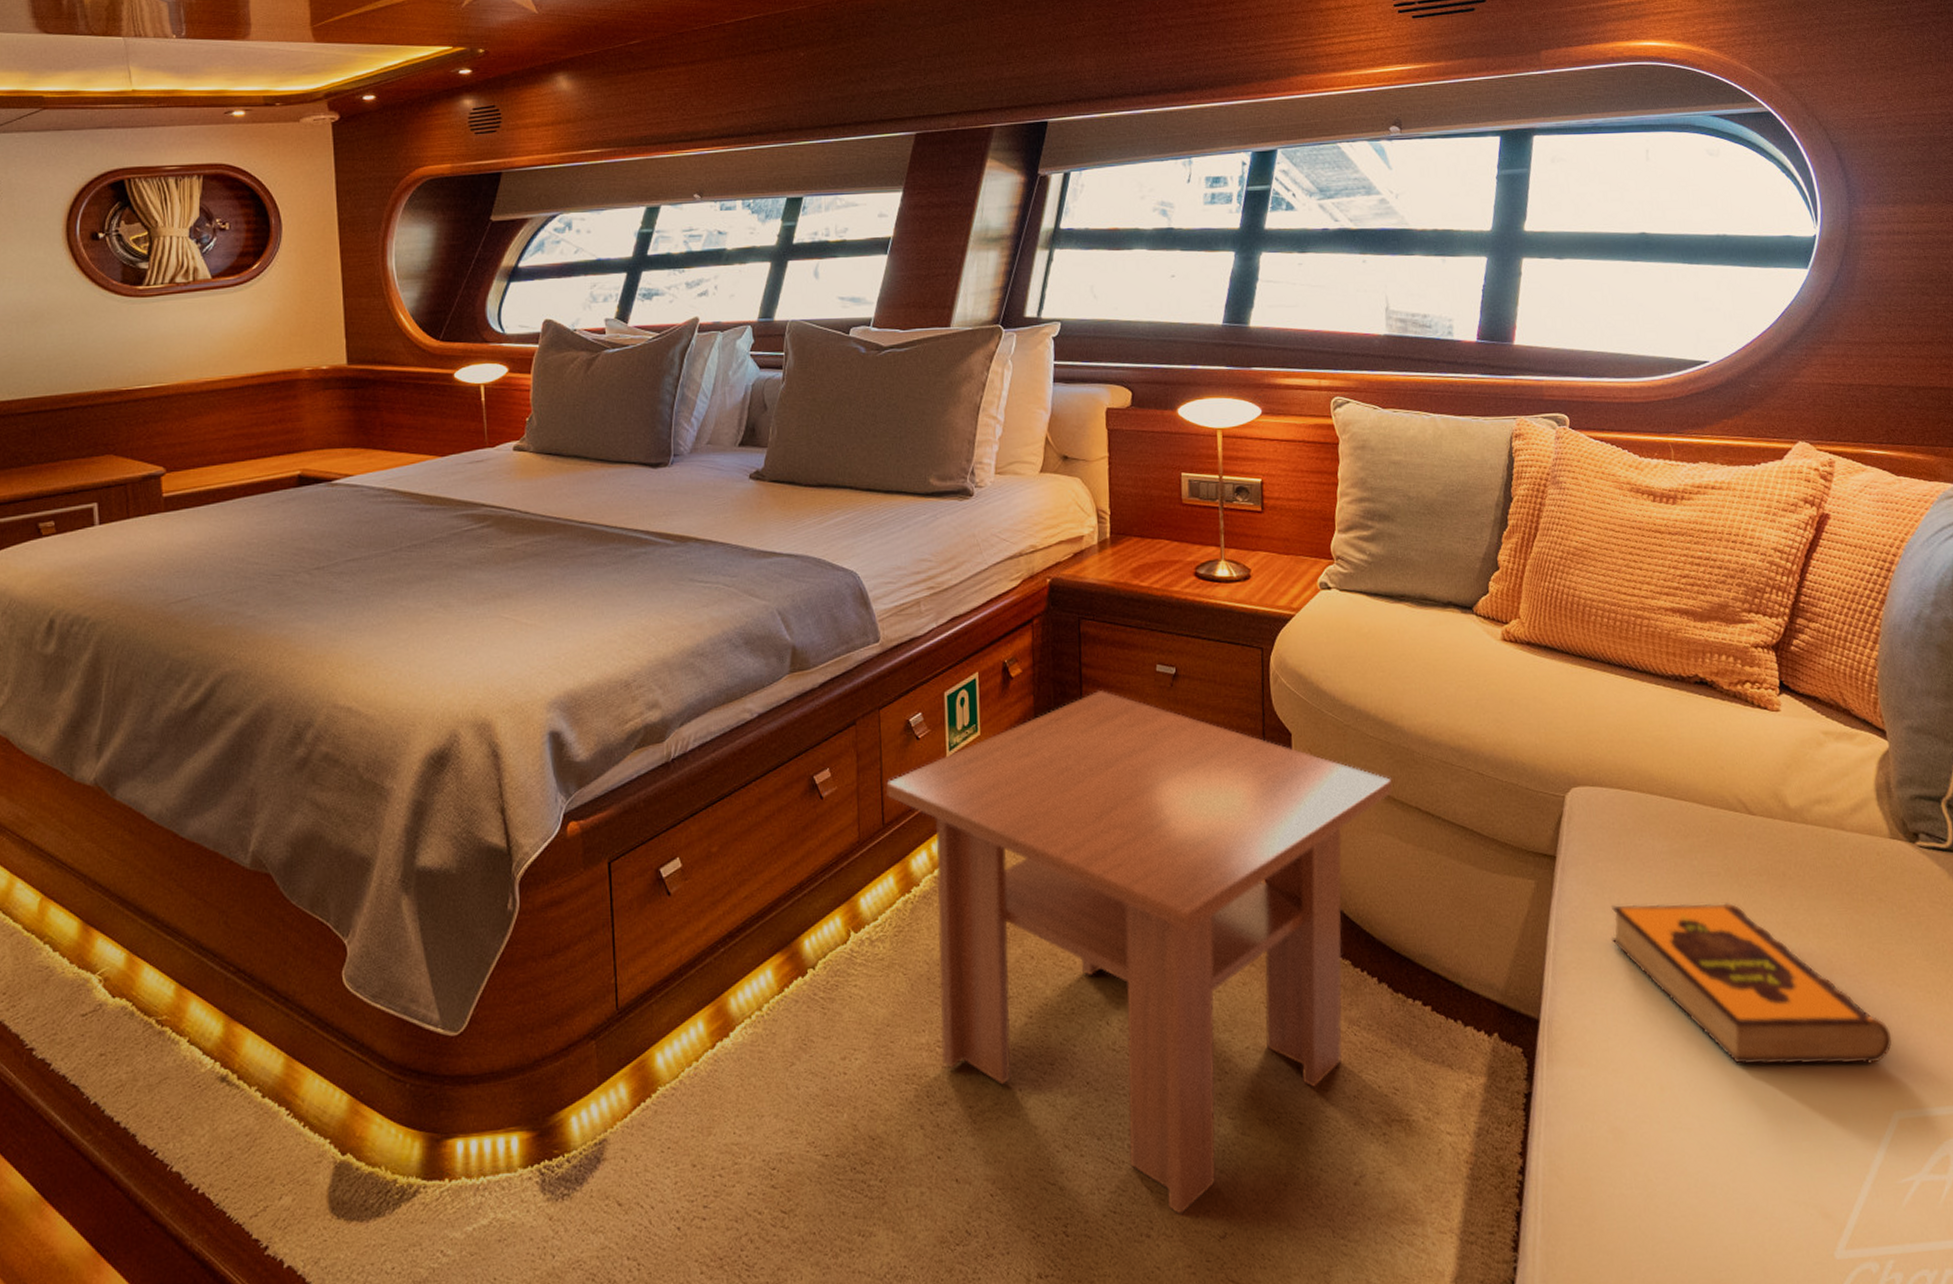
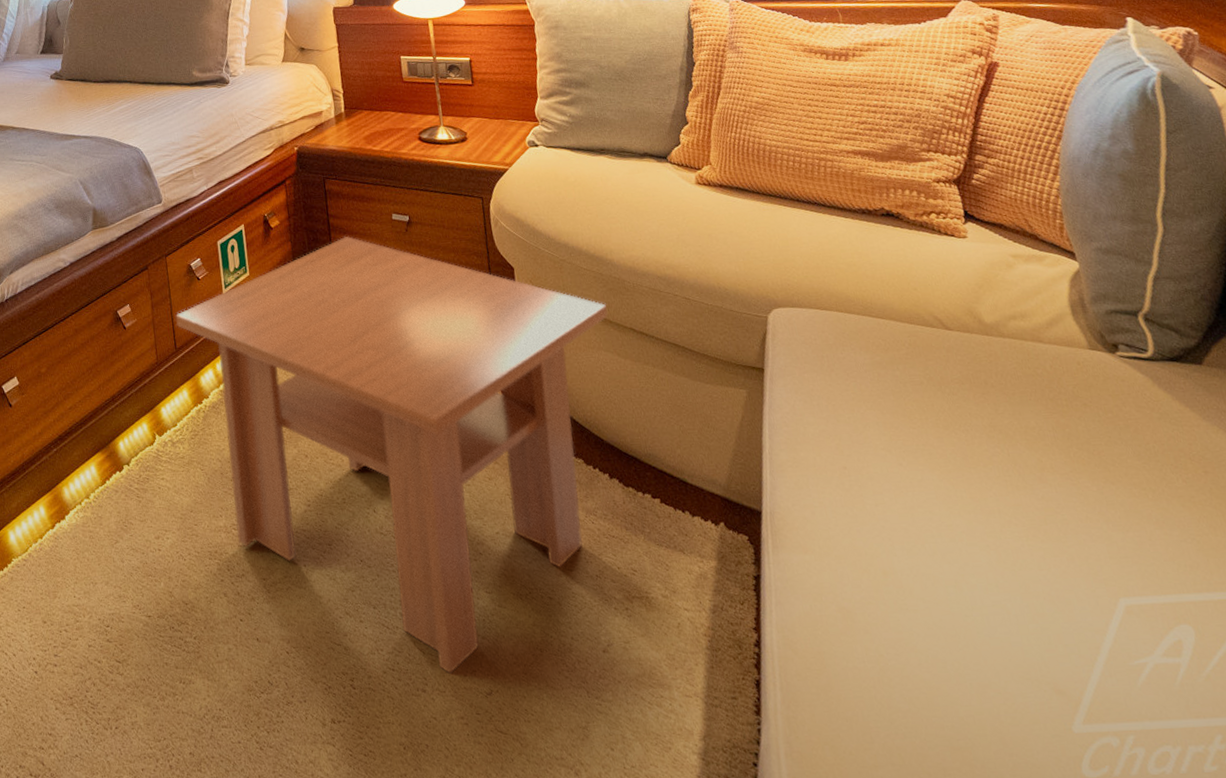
hardback book: present [1611,902,1893,1065] -> none [821,407,1112,555]

